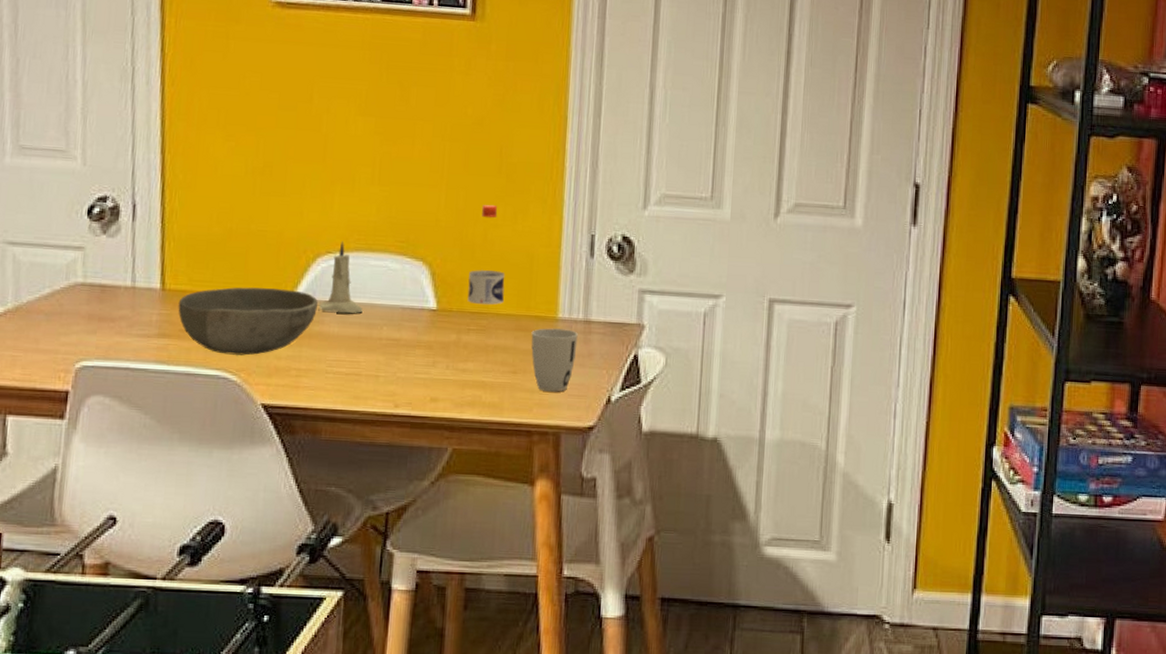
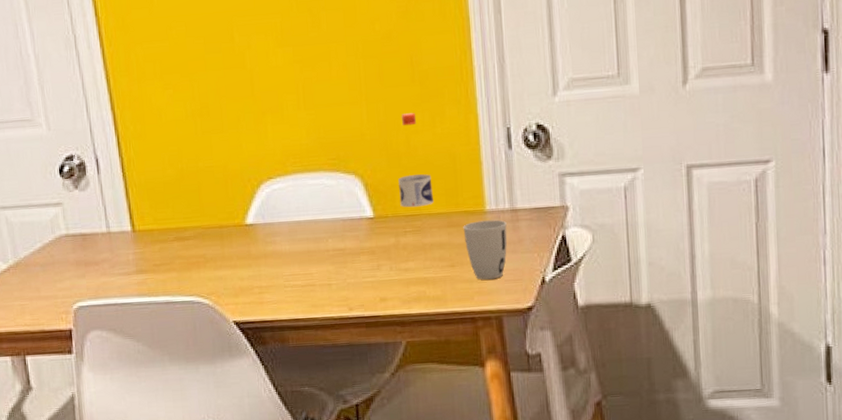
bowl: present [178,287,318,356] -> none [148,216,268,282]
candle: present [319,241,364,313] -> none [269,166,309,232]

